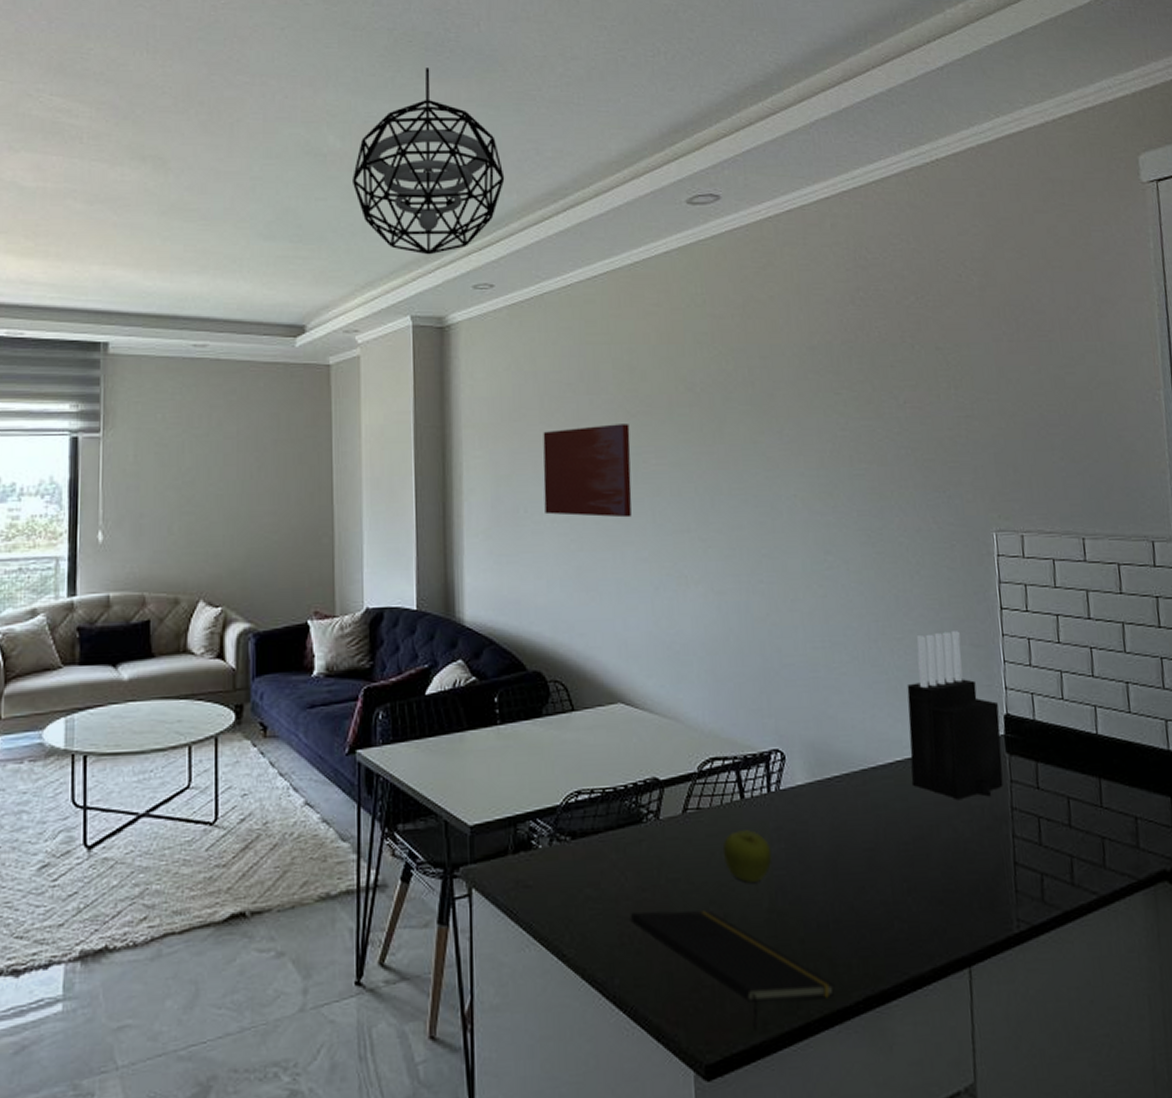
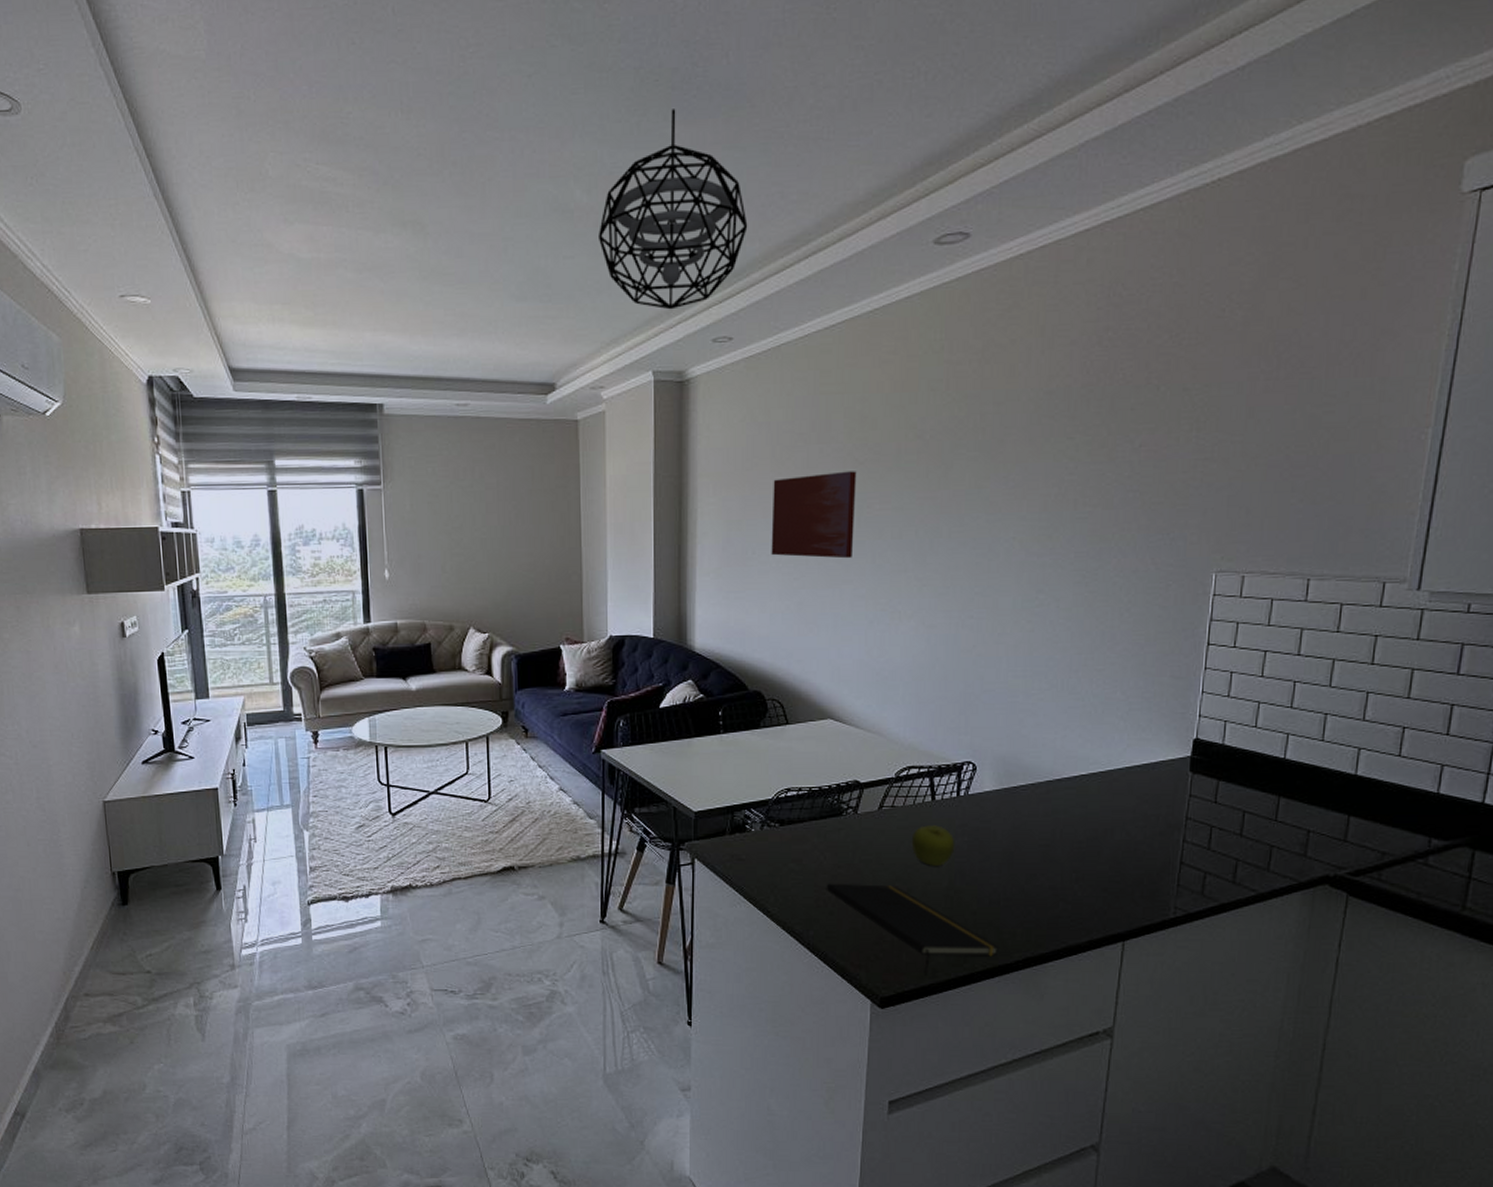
knife block: present [907,631,1004,800] -> none [1093,664,1190,810]

